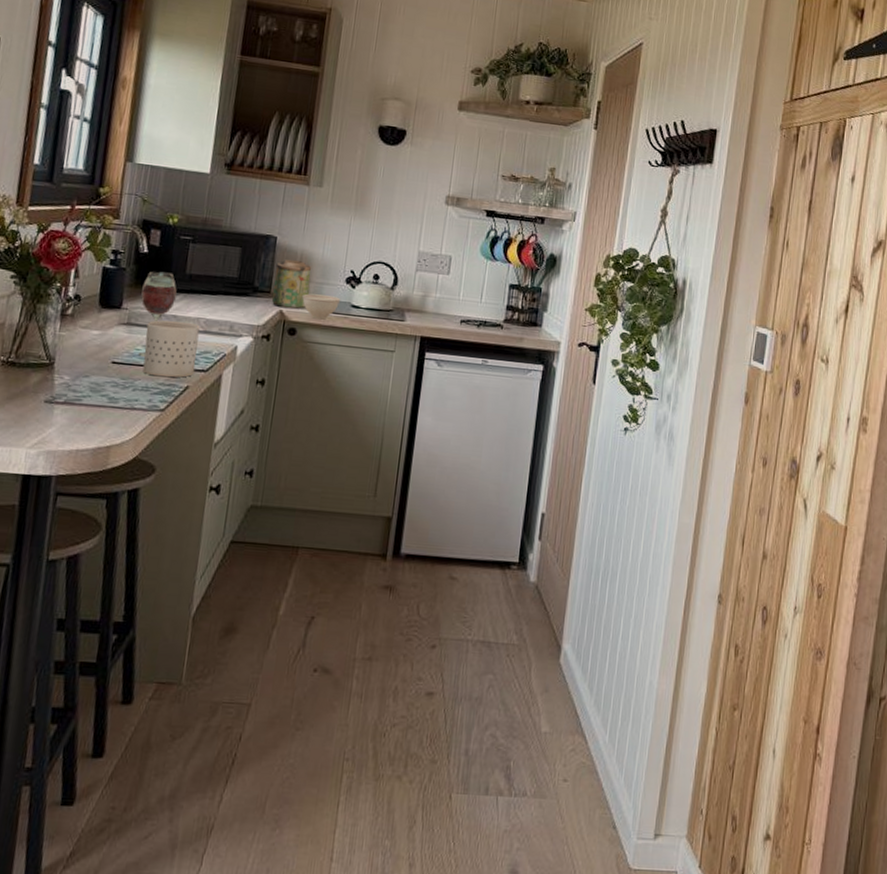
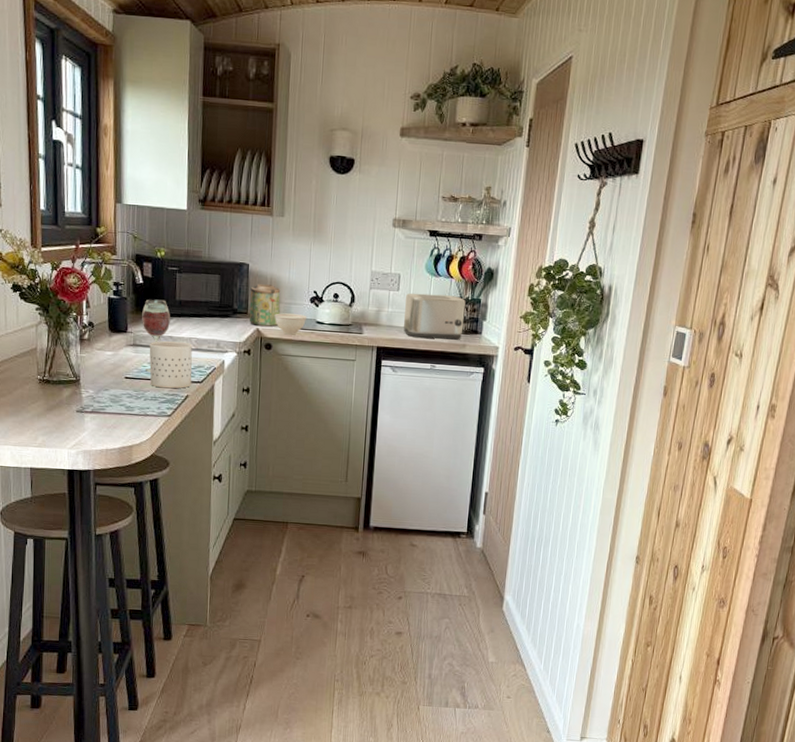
toaster: none [452,277,527,332] -> present [403,293,468,340]

